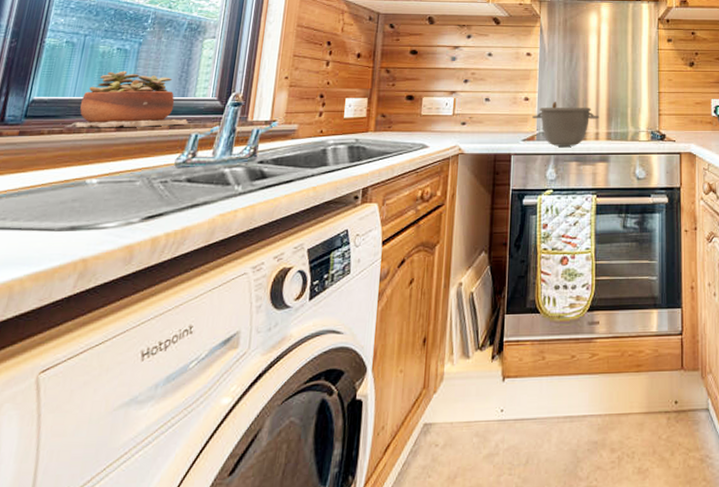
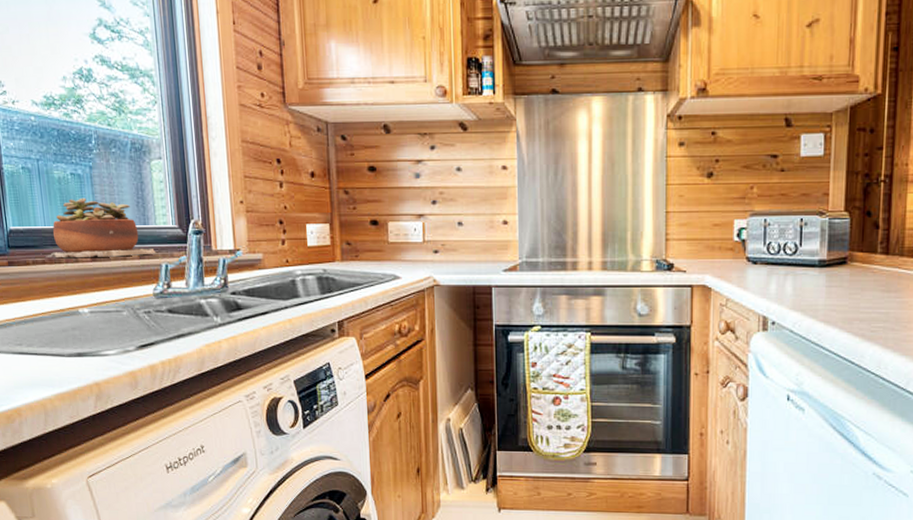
cooking pot: present [532,102,600,147] -> none [513,225,593,278]

